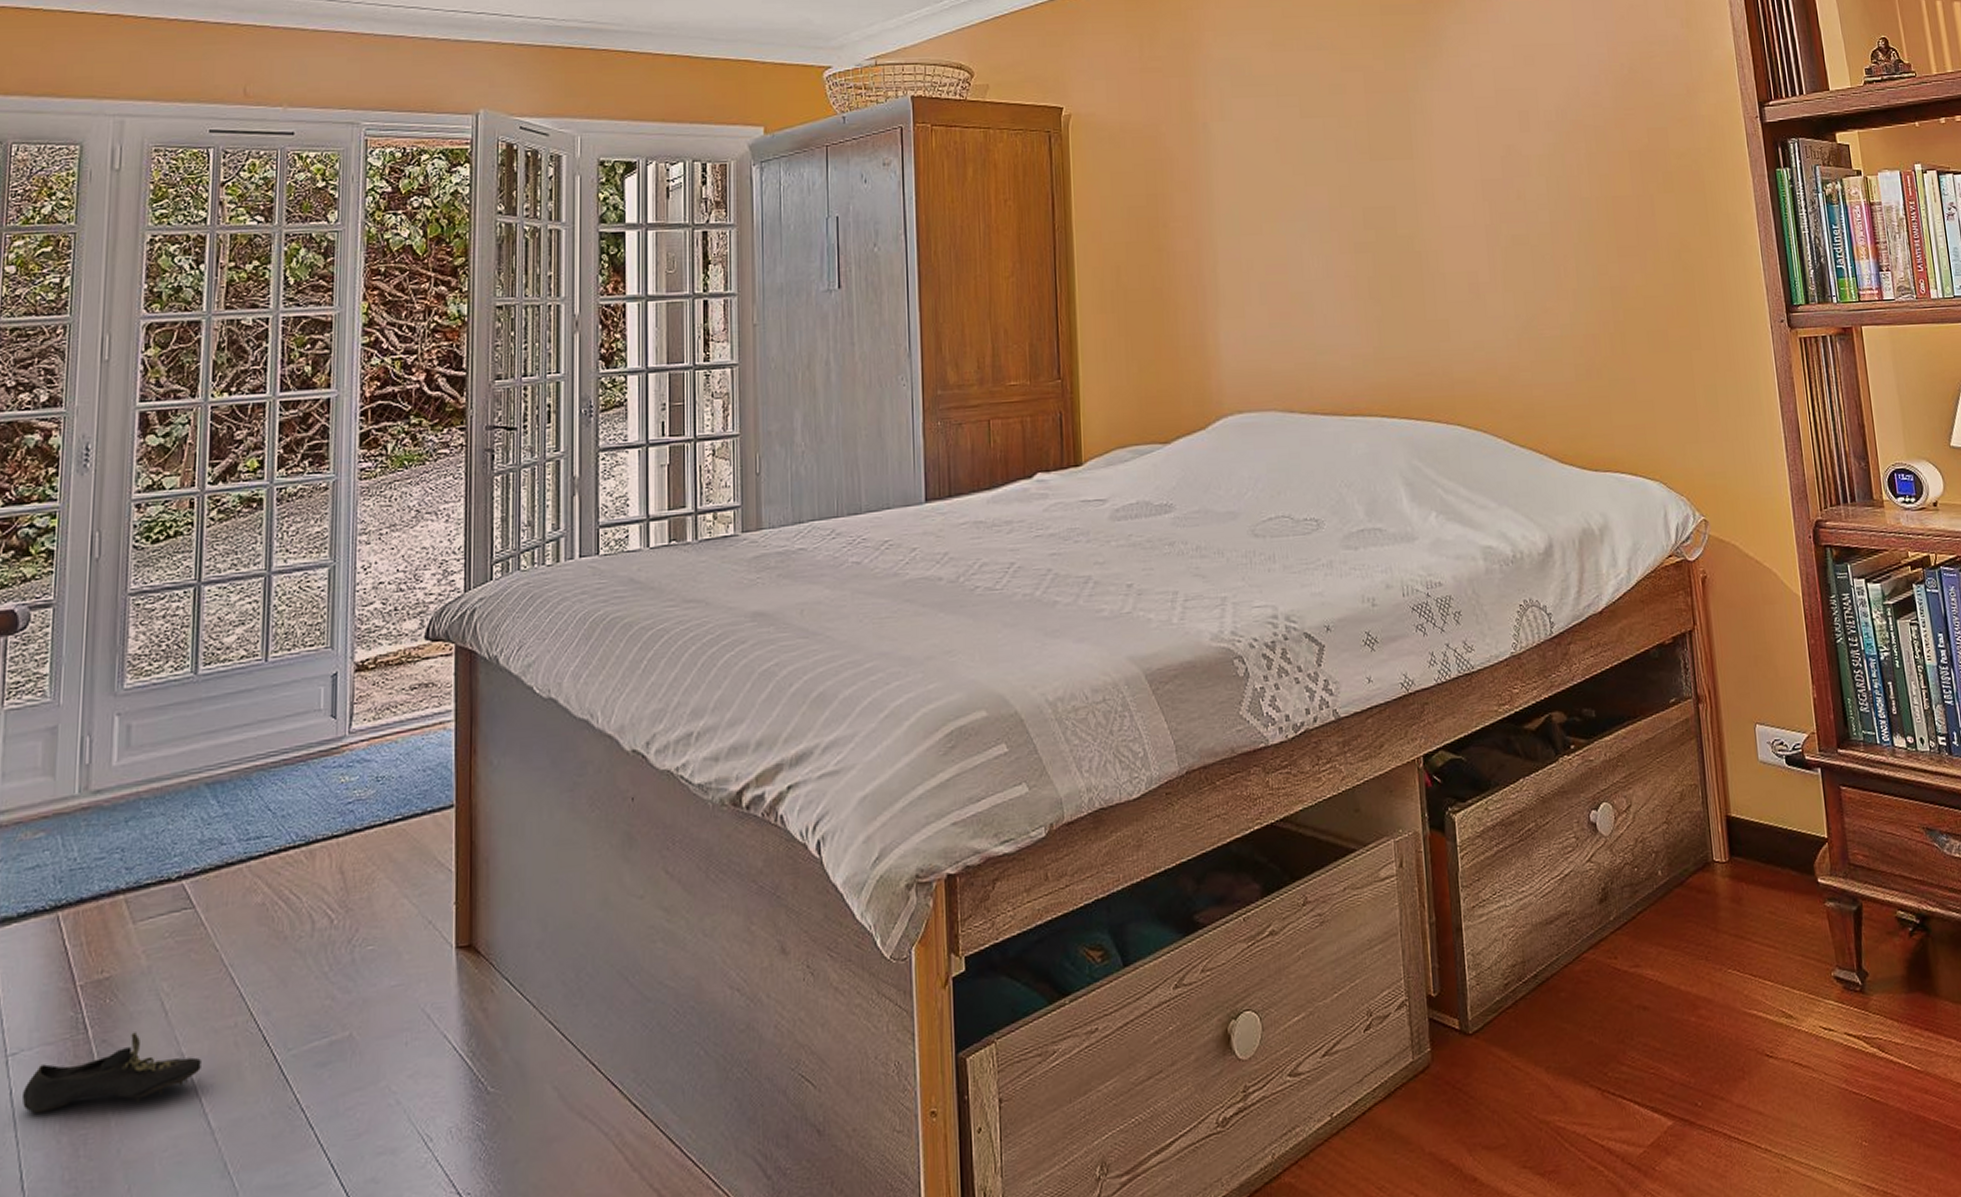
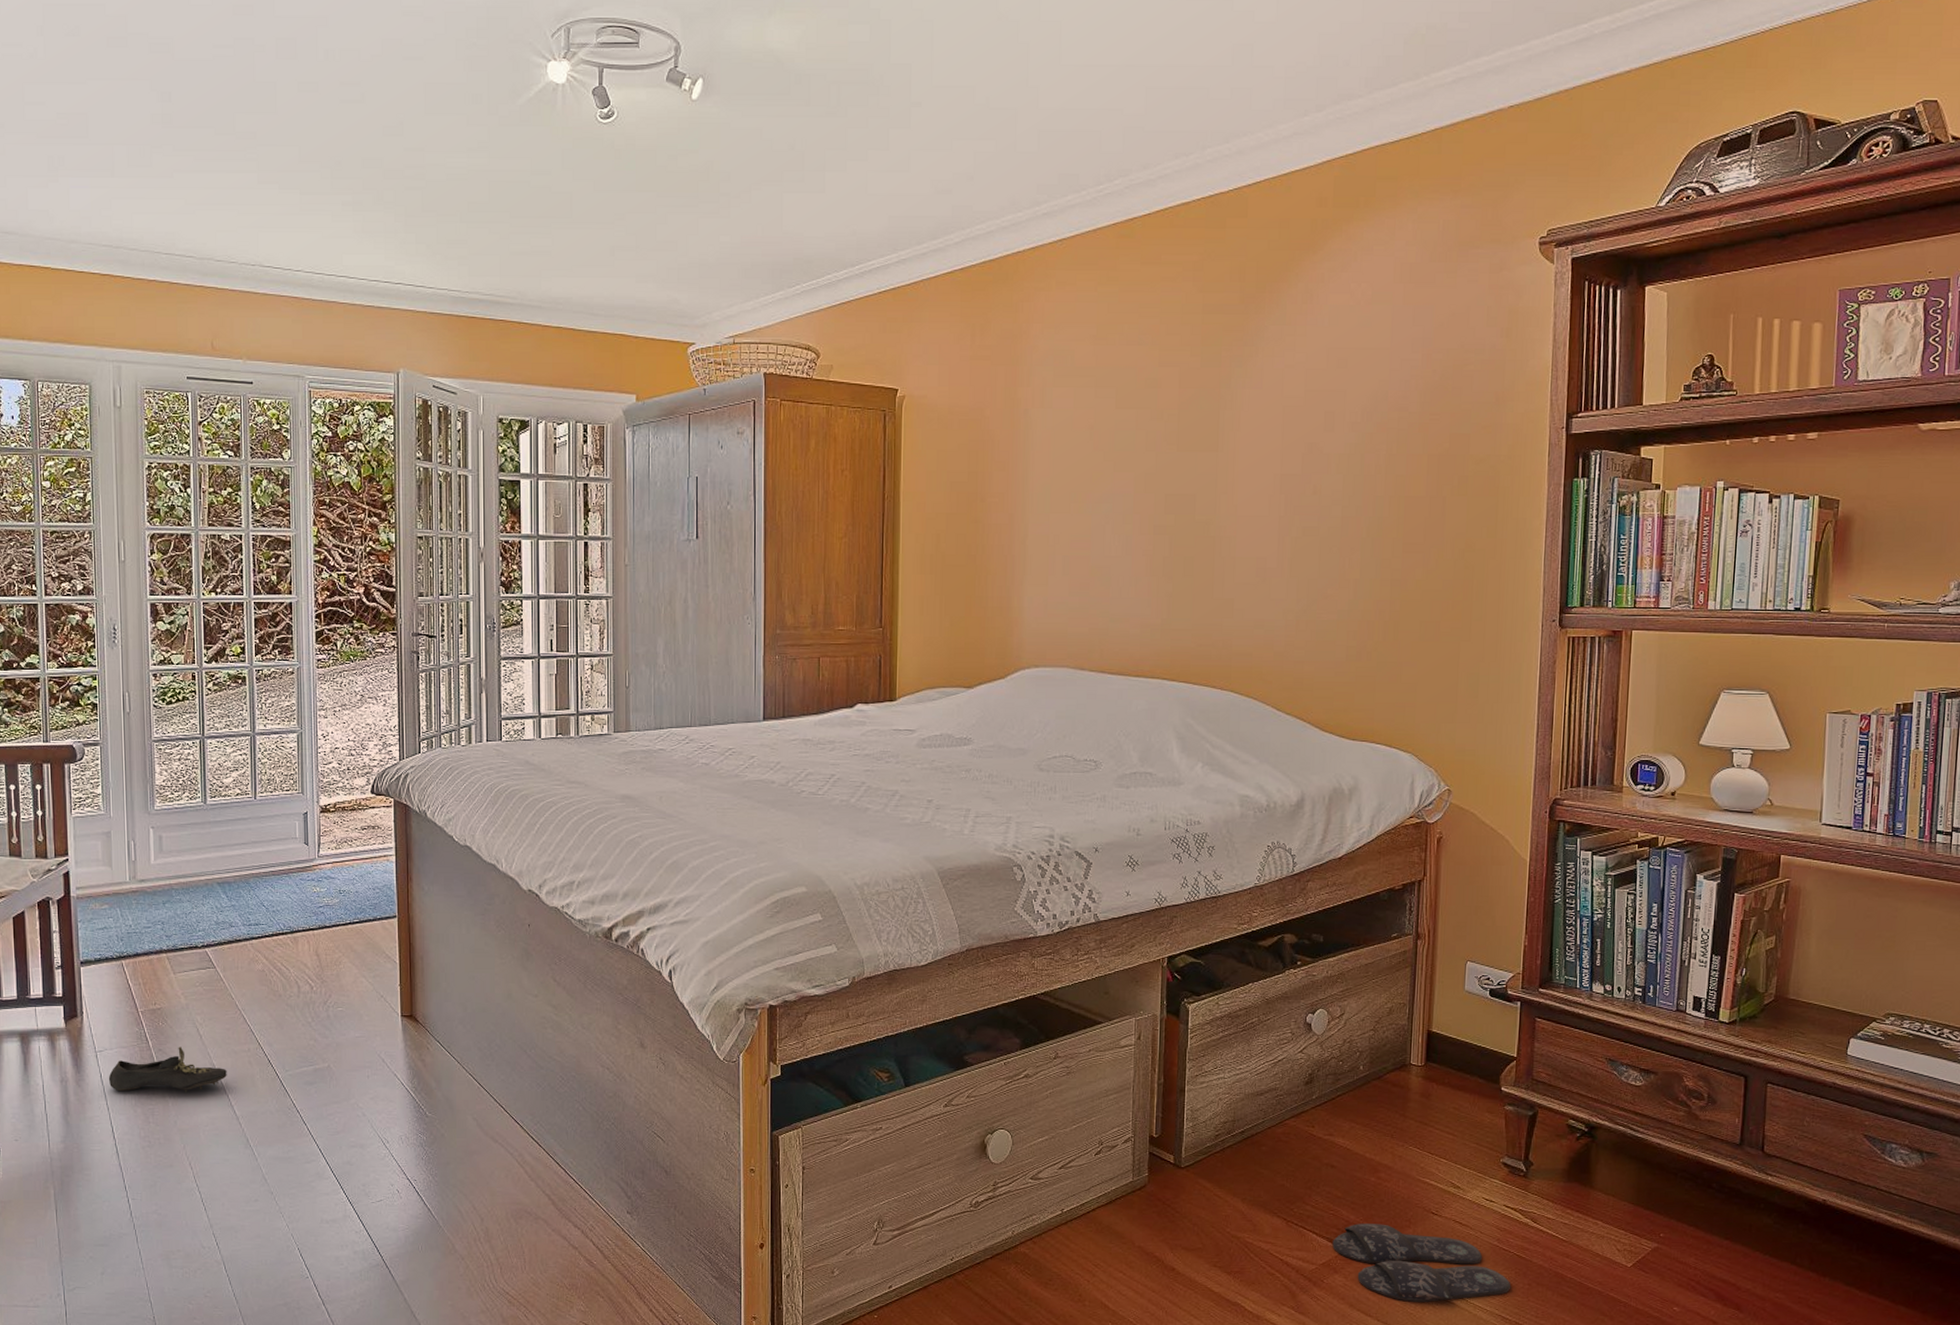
slippers: none [1658,1078,1871,1183] -> present [1332,1223,1511,1302]

